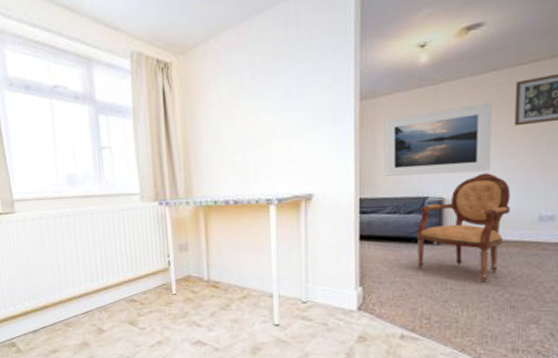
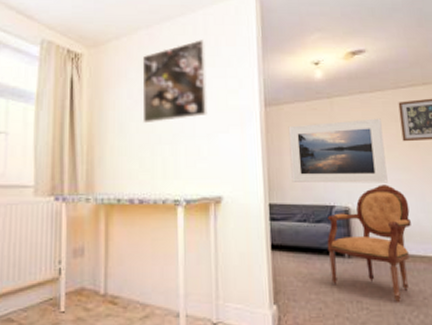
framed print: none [231,32,299,129] -> present [142,40,208,124]

